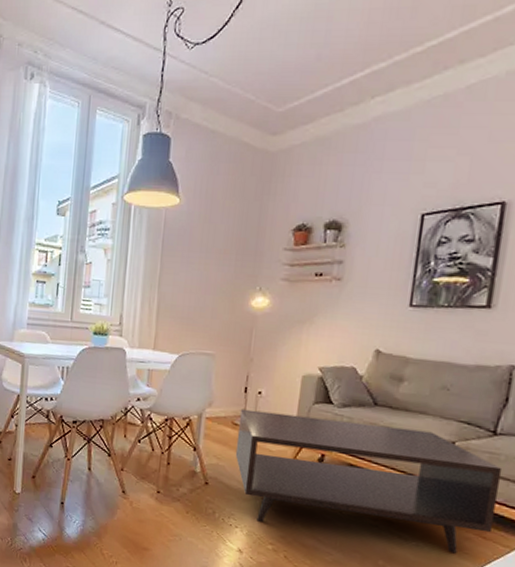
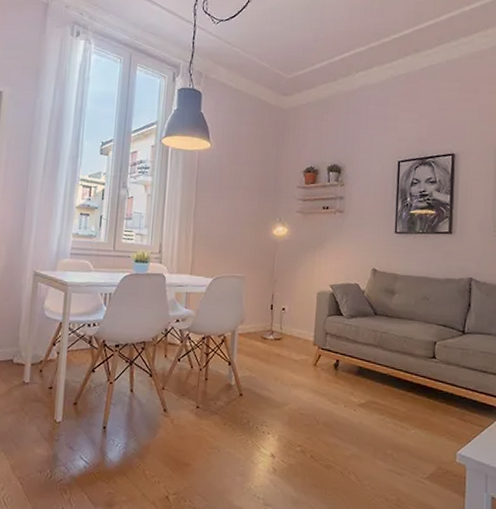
coffee table: present [235,409,503,554] -> none [265,324,472,437]

